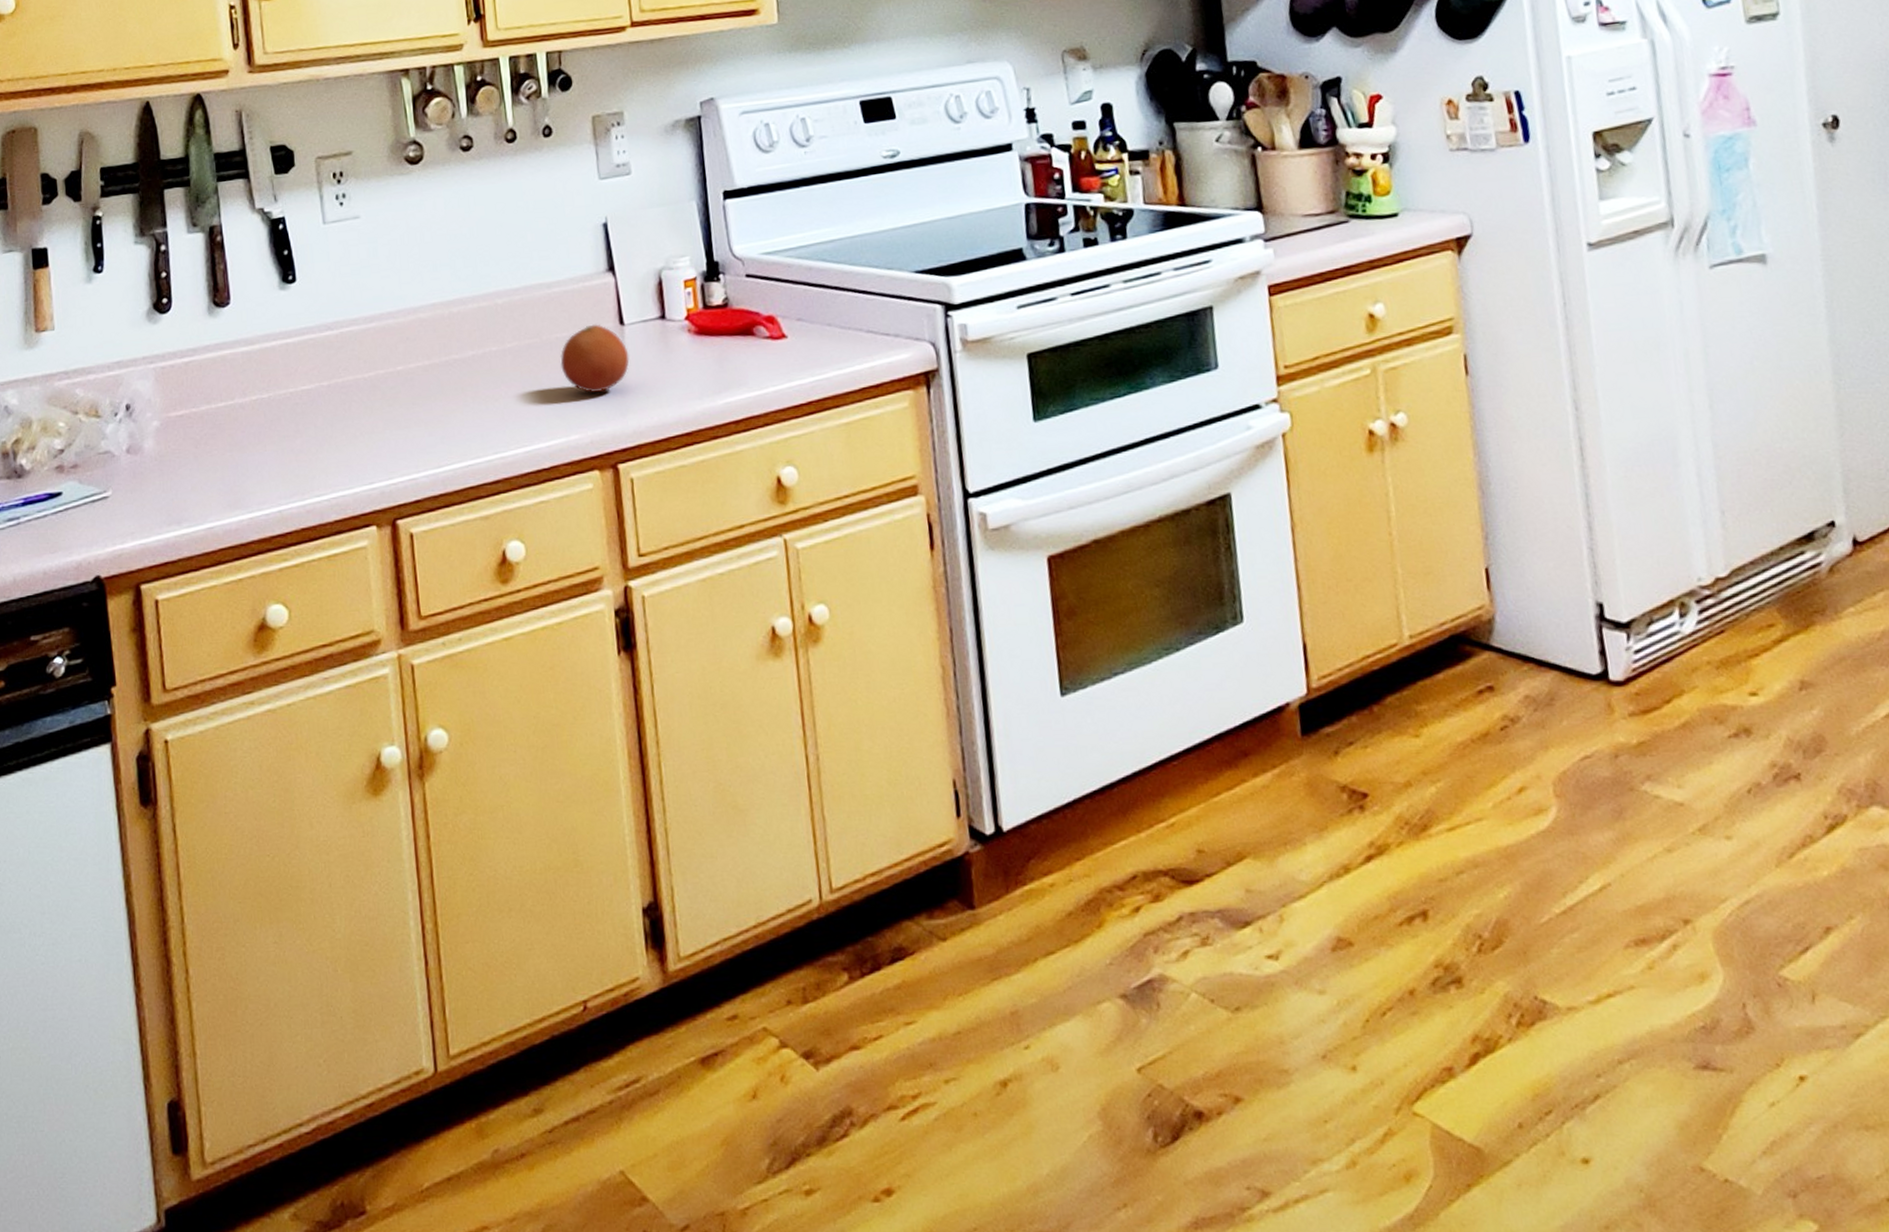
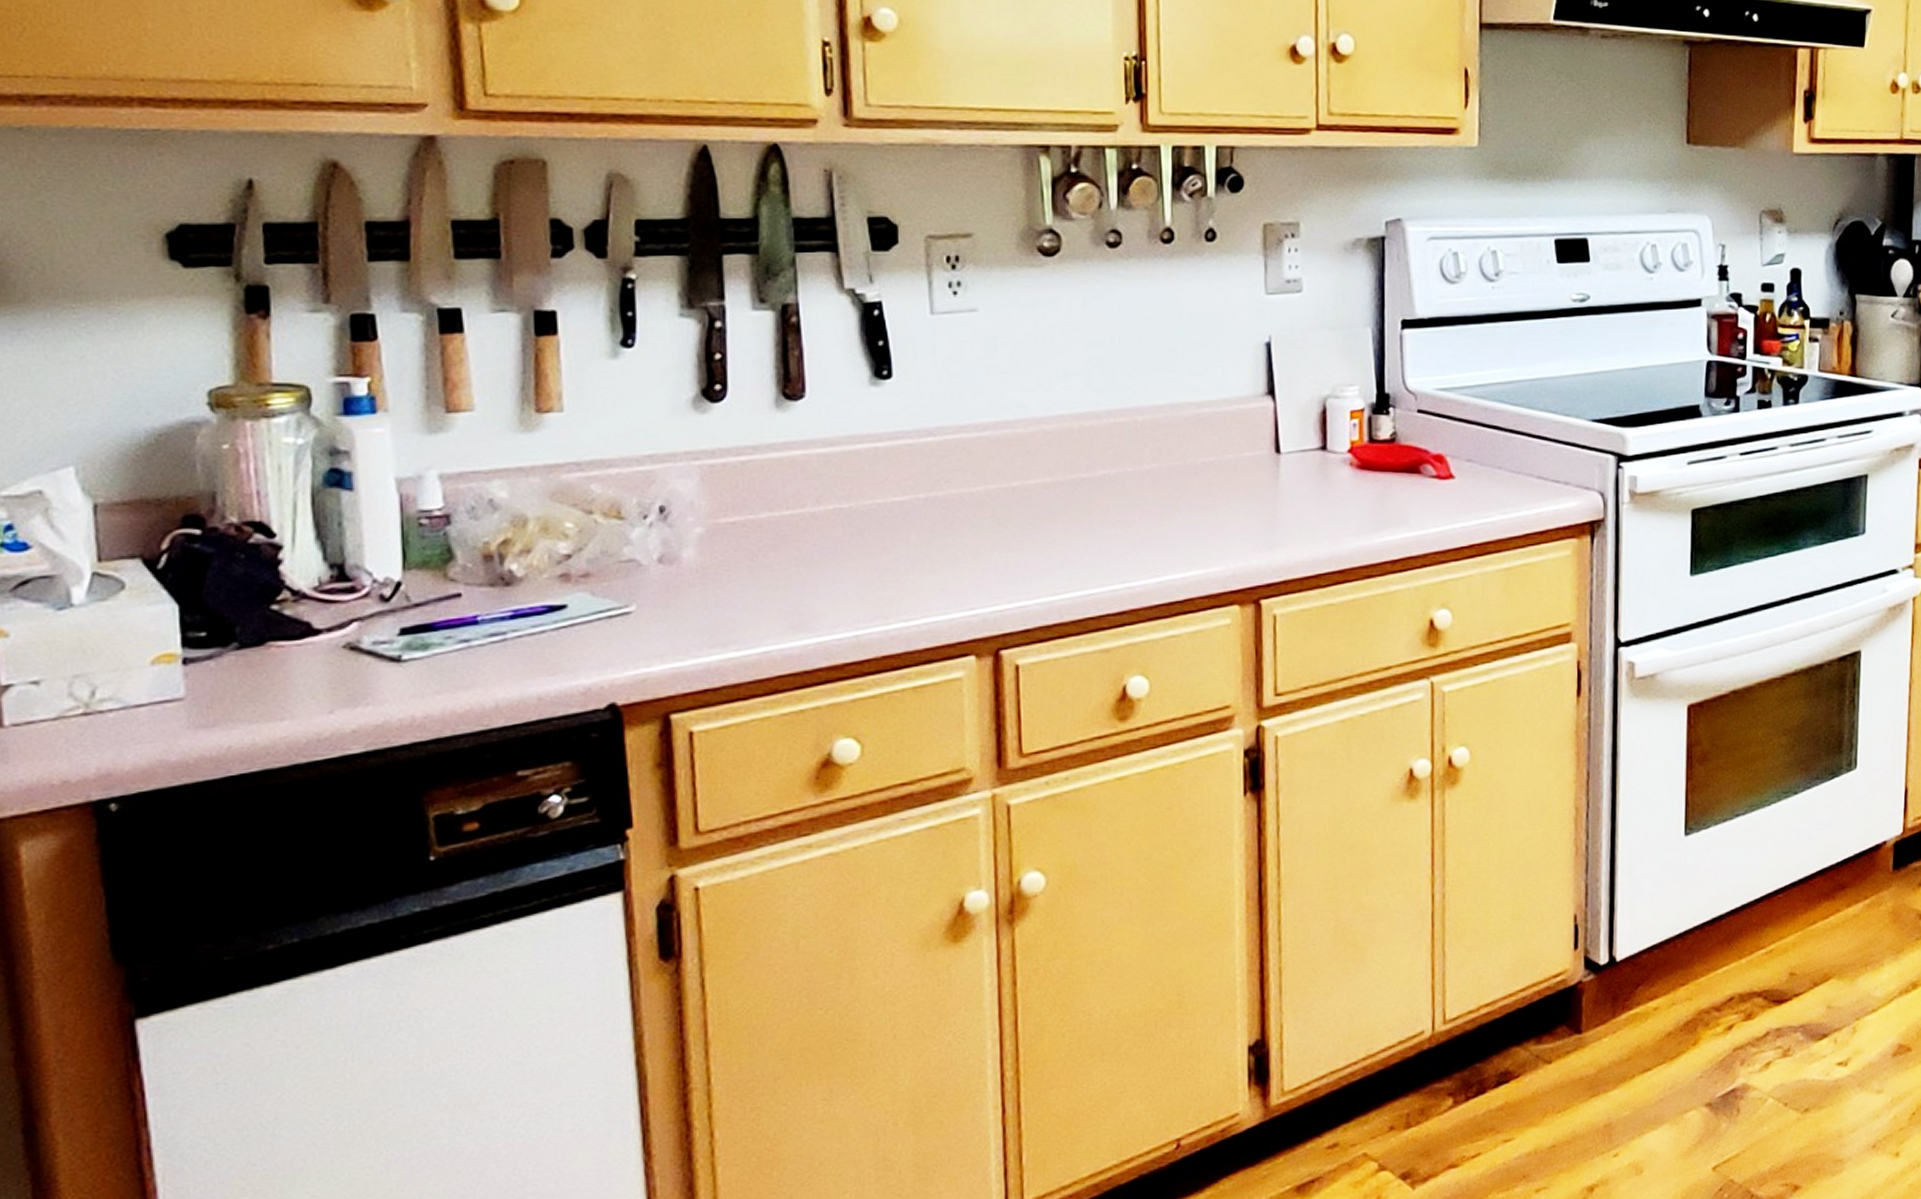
fruit: present [560,324,629,393] -> none [1205,450,1283,523]

